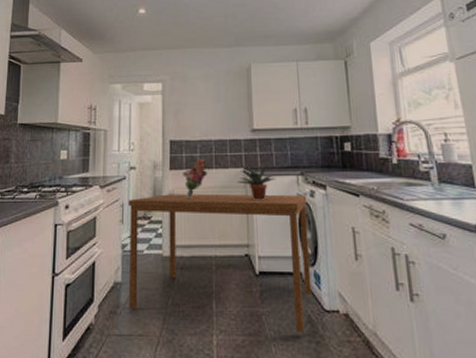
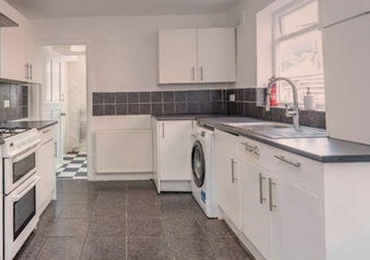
dining table: present [128,193,312,333] -> none [61,134,199,234]
bouquet: present [182,158,207,199] -> none [102,106,122,138]
potted plant: present [237,165,276,201] -> none [146,112,176,140]

